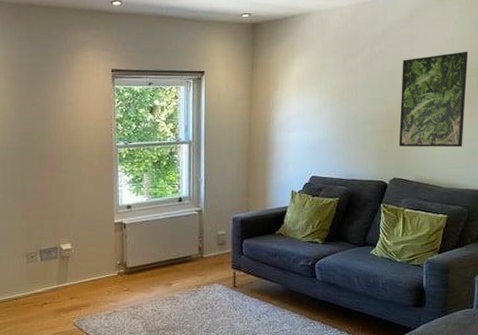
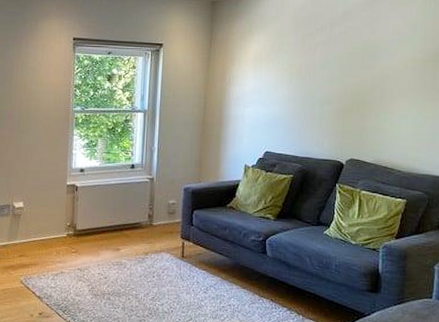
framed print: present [398,51,468,148] -> none [356,36,431,132]

